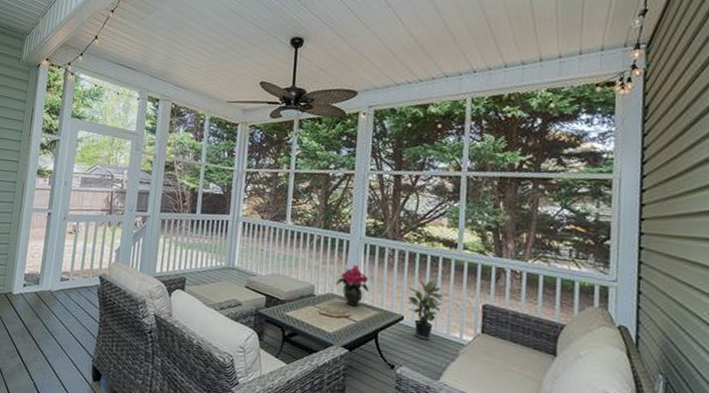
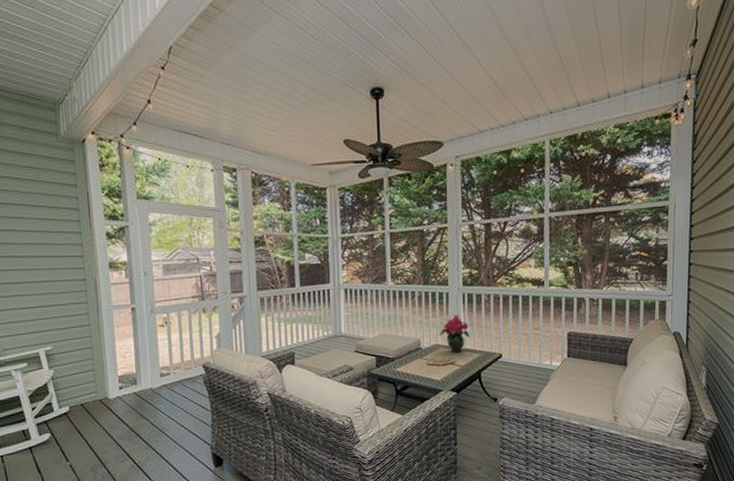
potted plant: present [408,279,444,340] -> none [504,317,535,372]

